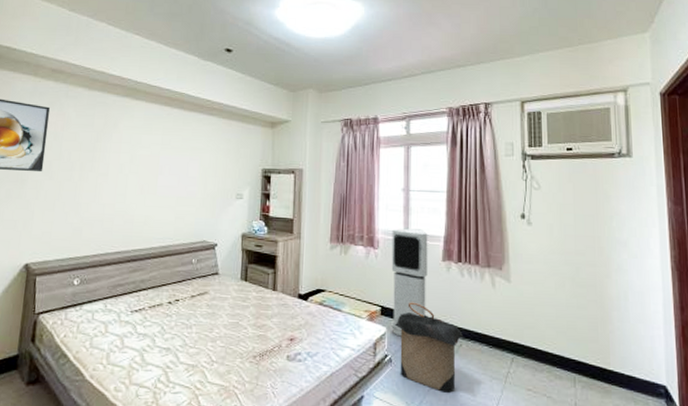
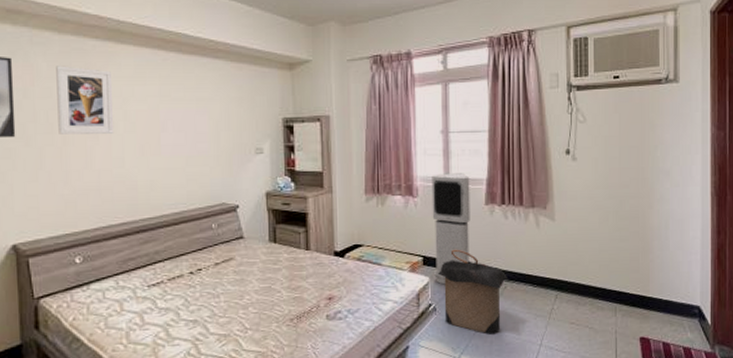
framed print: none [76,115,125,173] -> present [56,66,114,134]

